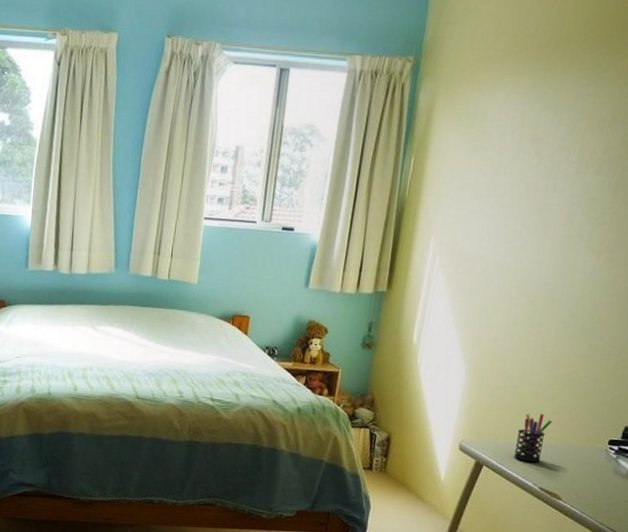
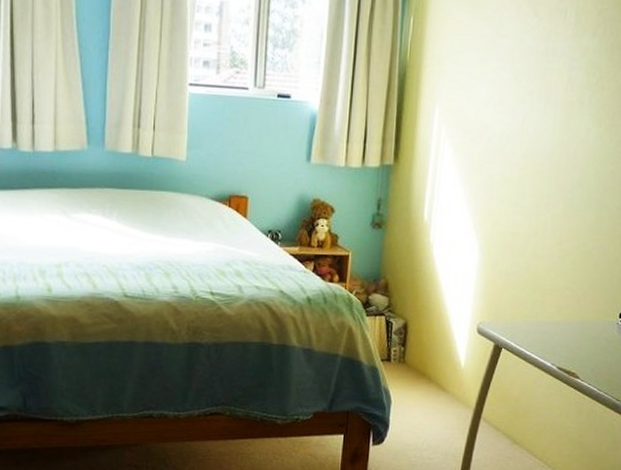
pen holder: present [513,414,553,462] -> none [531,290,566,341]

